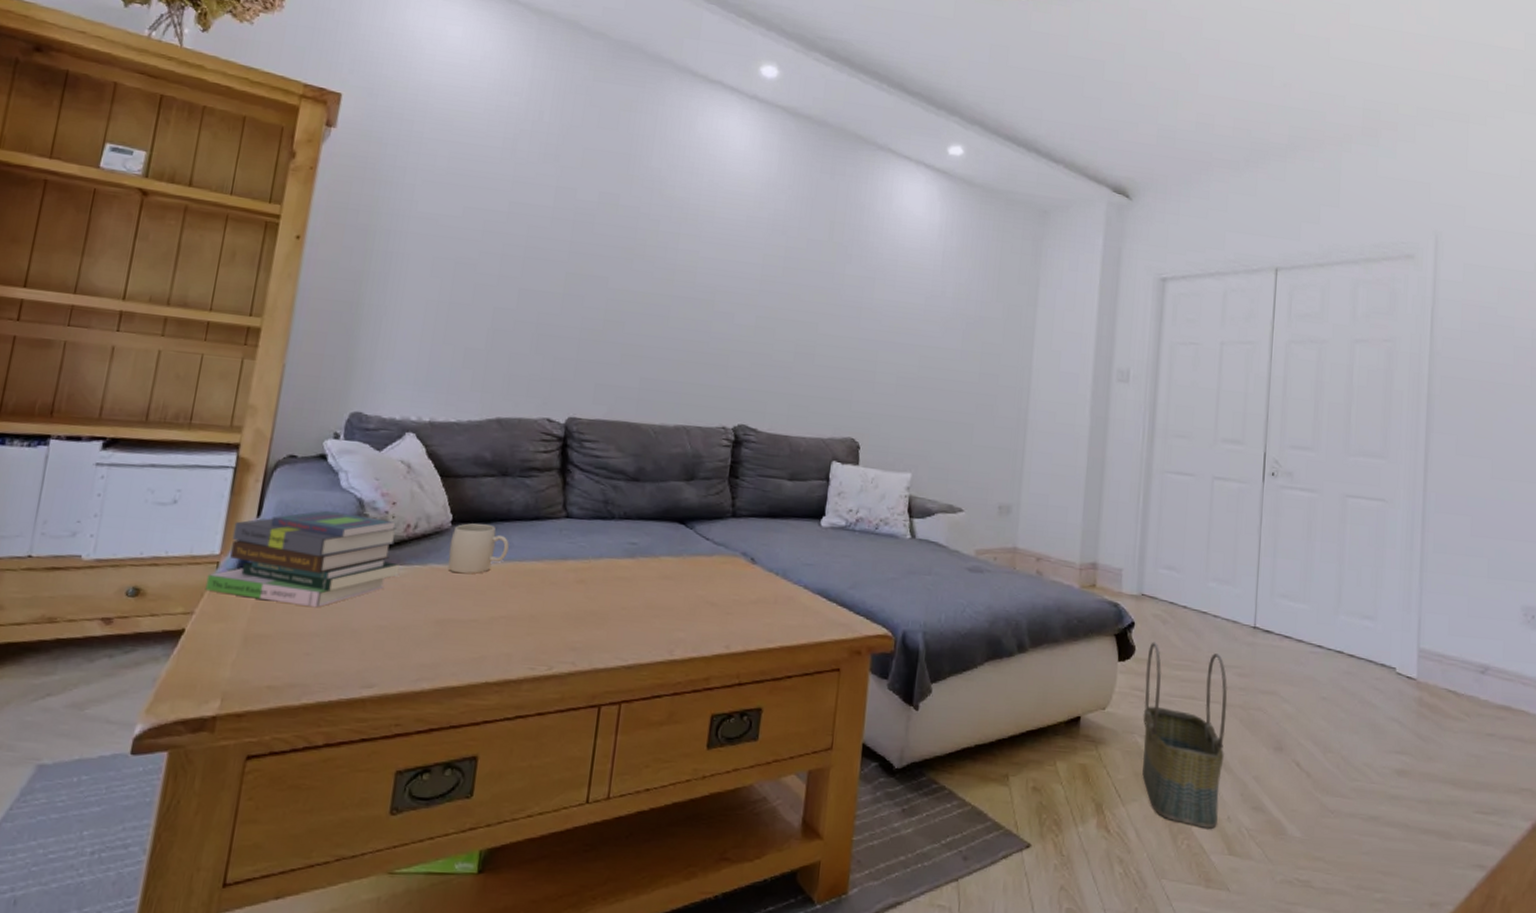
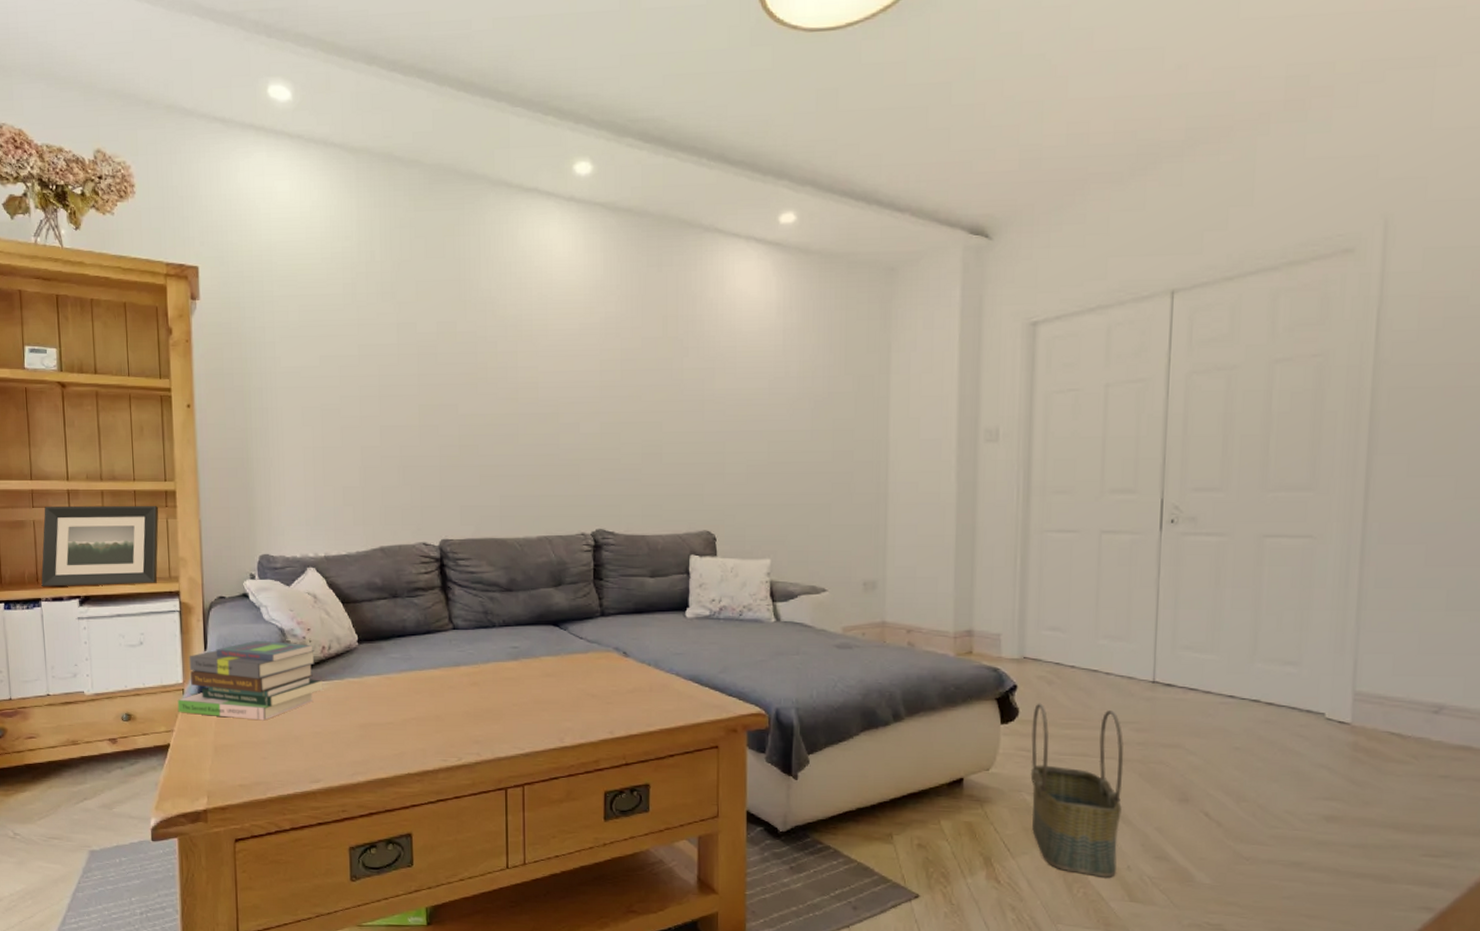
picture frame: none [56,327,235,433] -> present [41,506,159,587]
mug: present [448,523,509,574] -> none [359,641,409,685]

